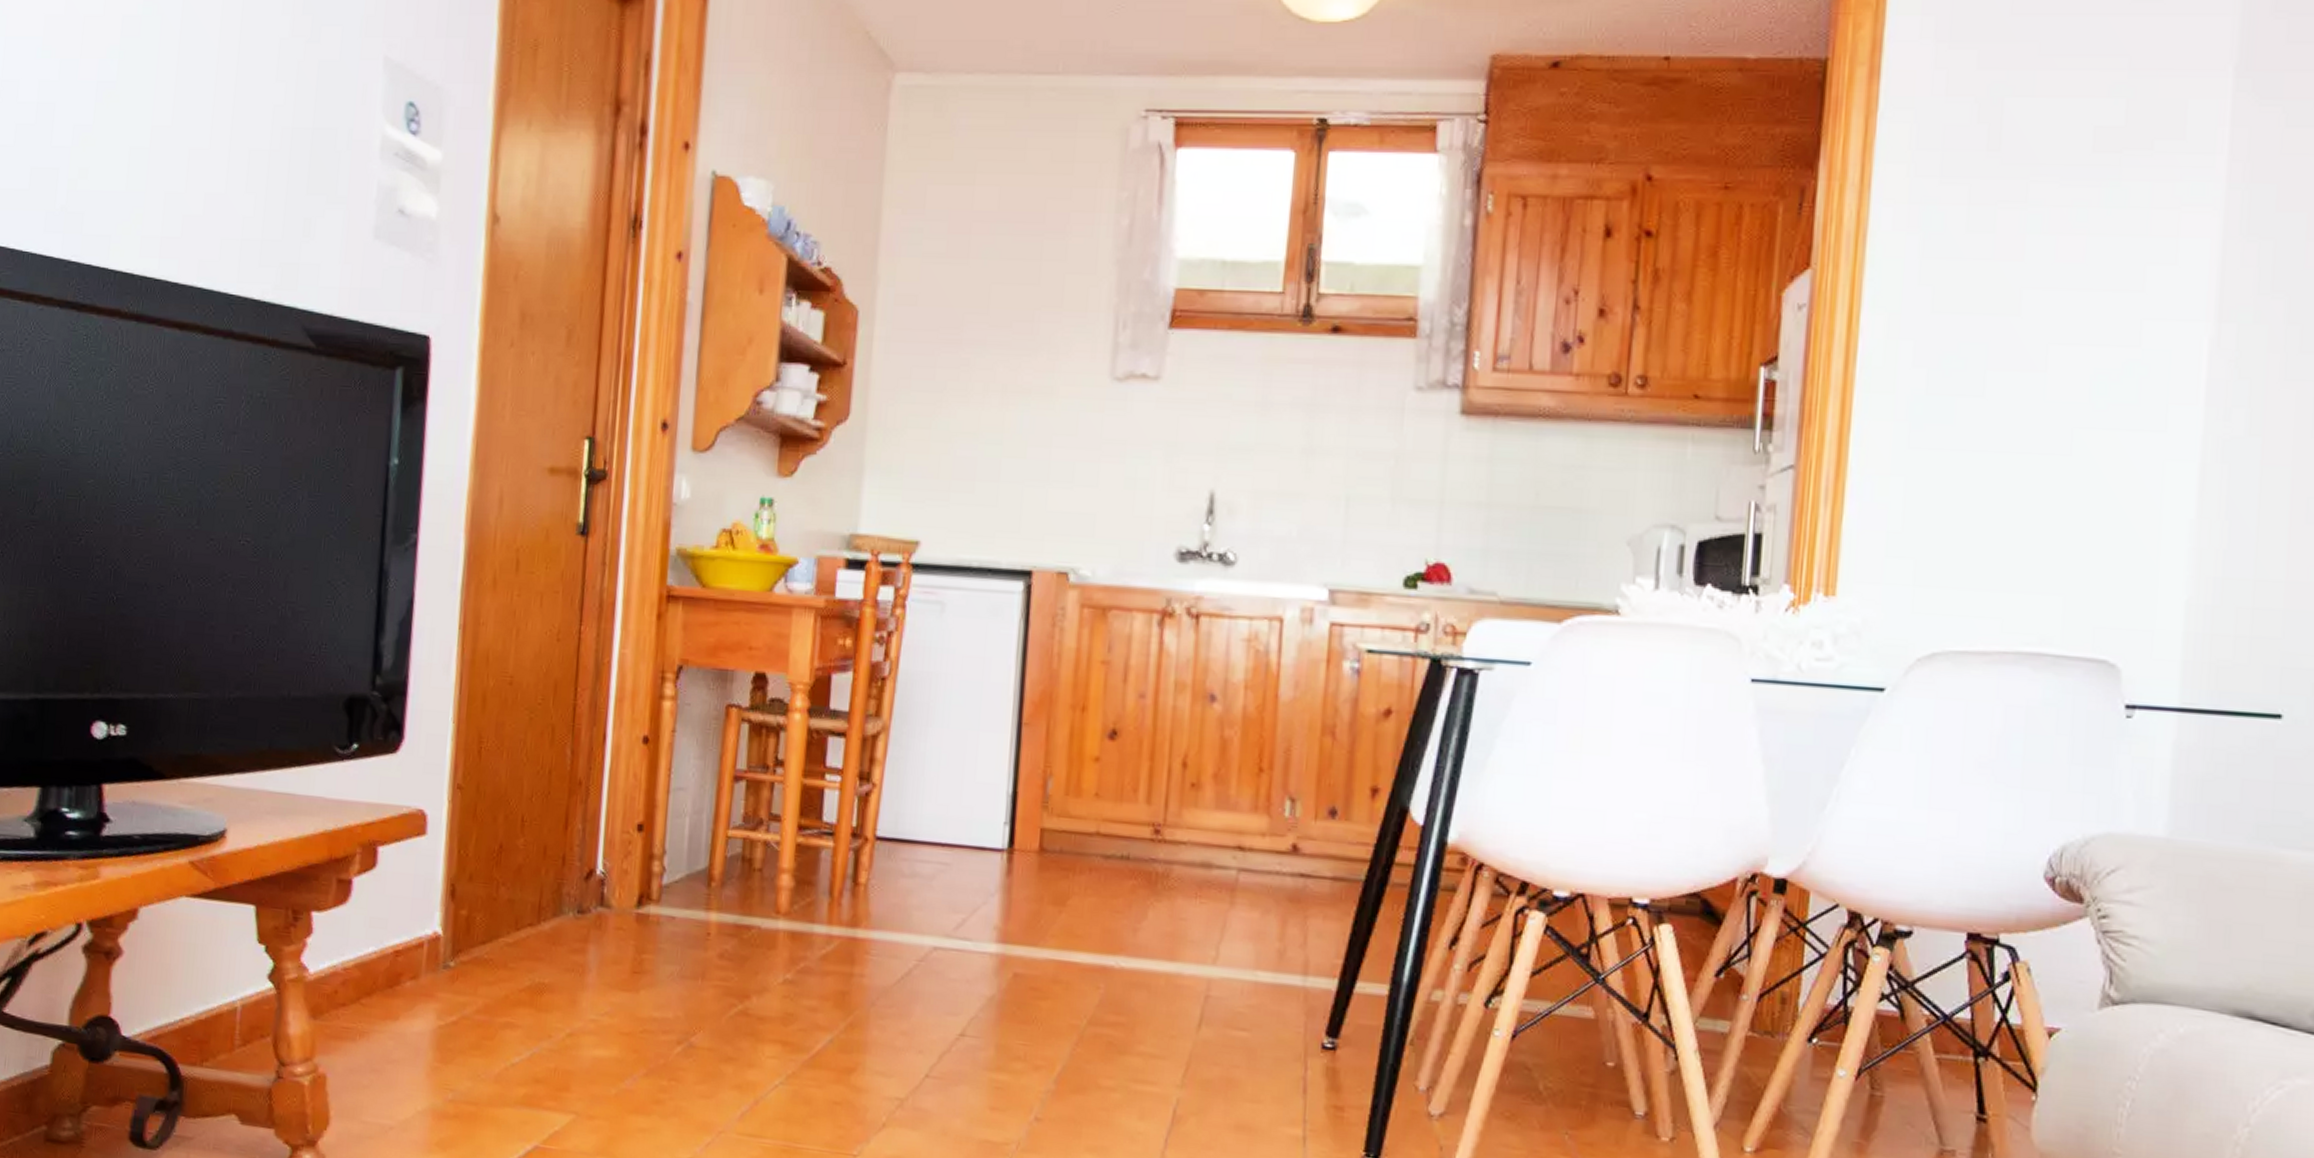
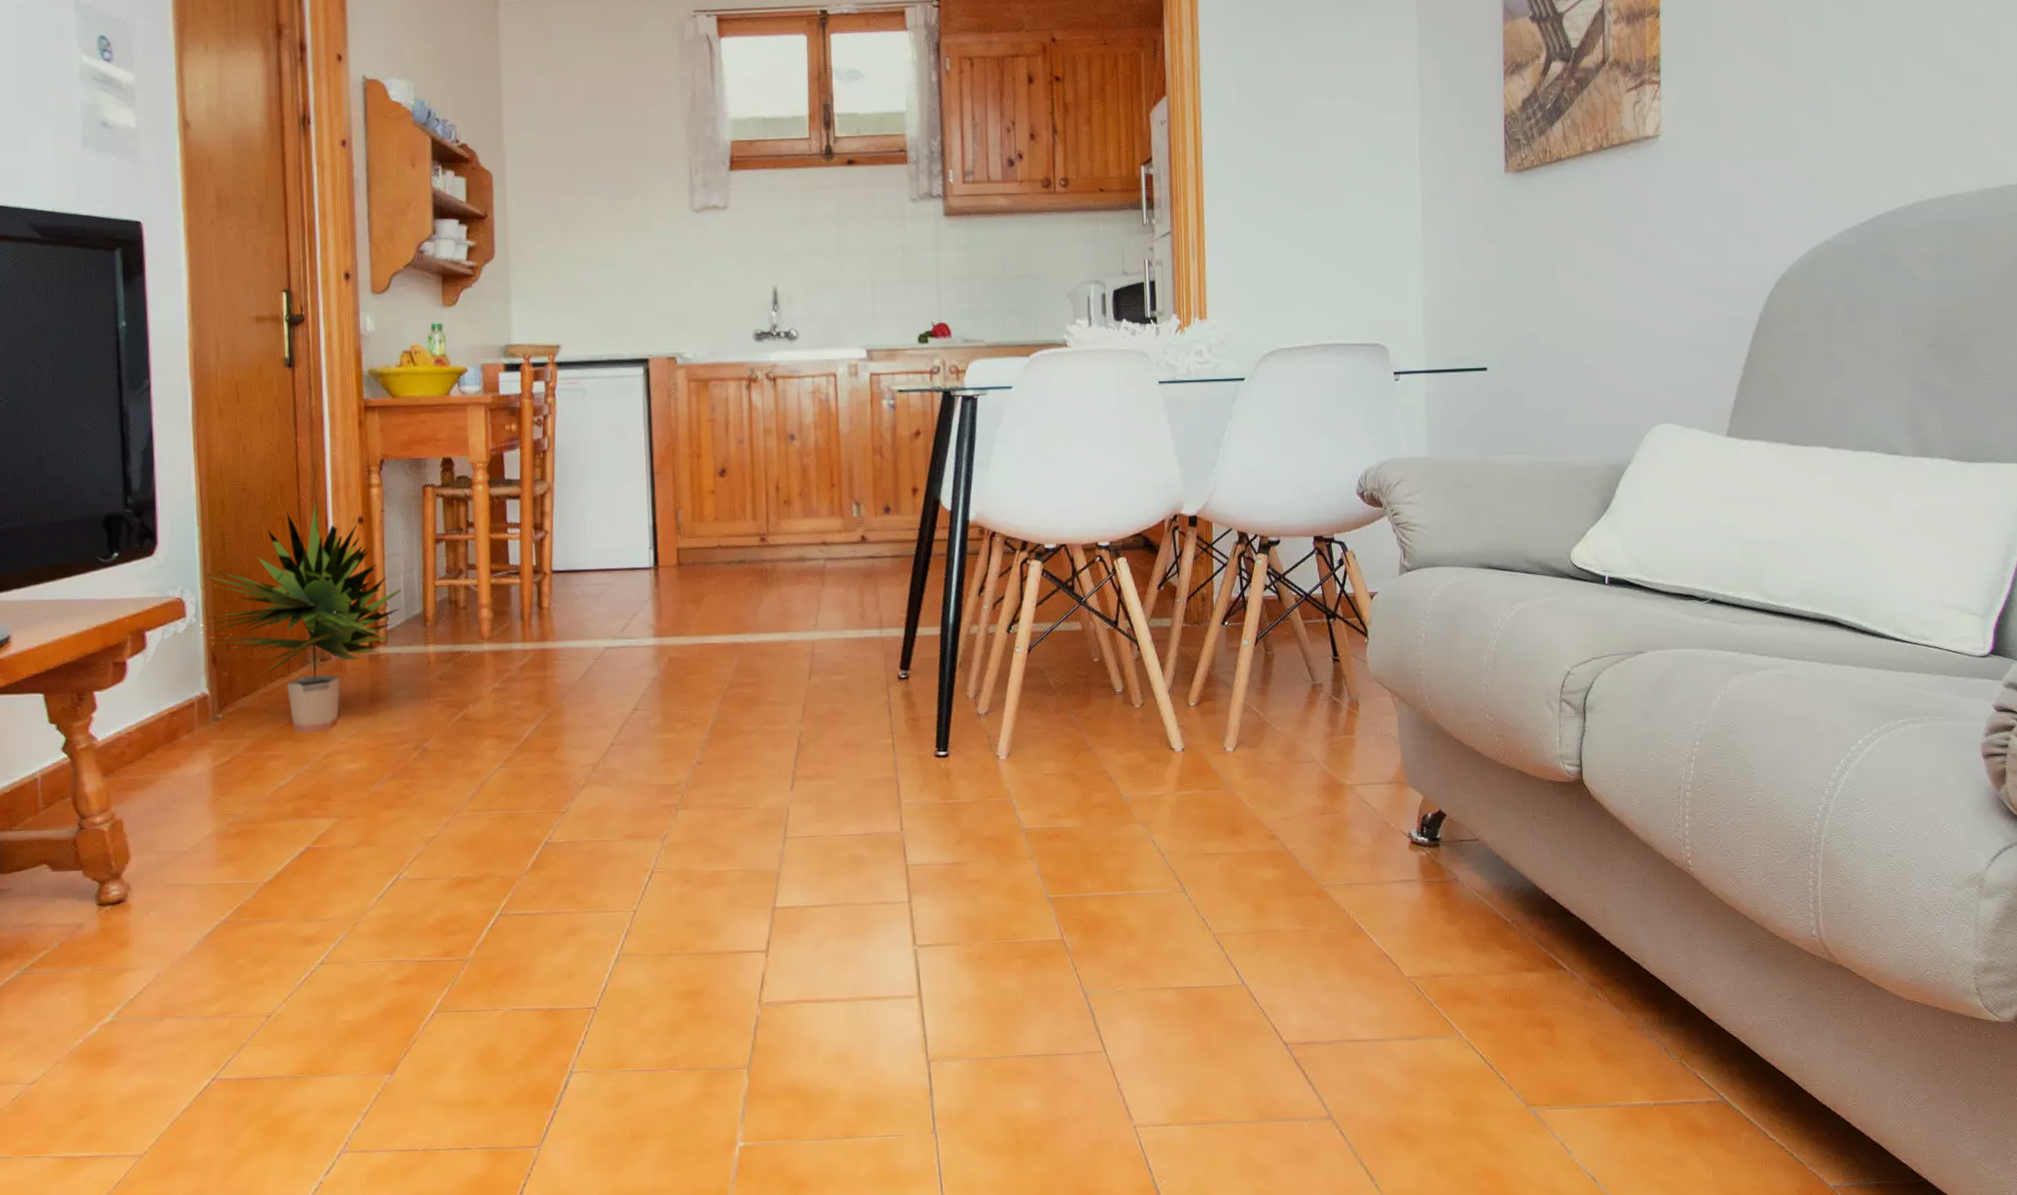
plant: none [445,707,686,1003] -> present [204,500,402,733]

